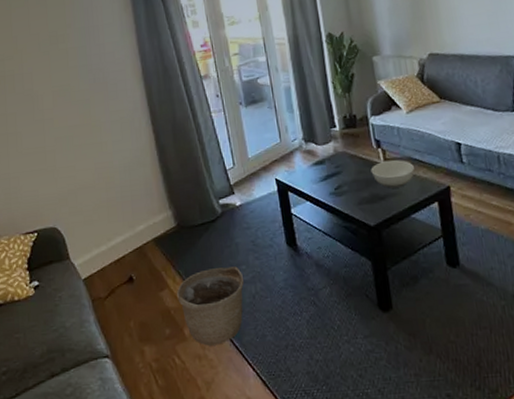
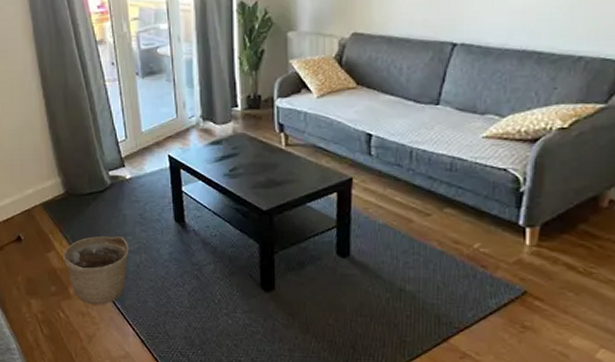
bowl: present [370,159,415,189] -> none [270,145,317,175]

